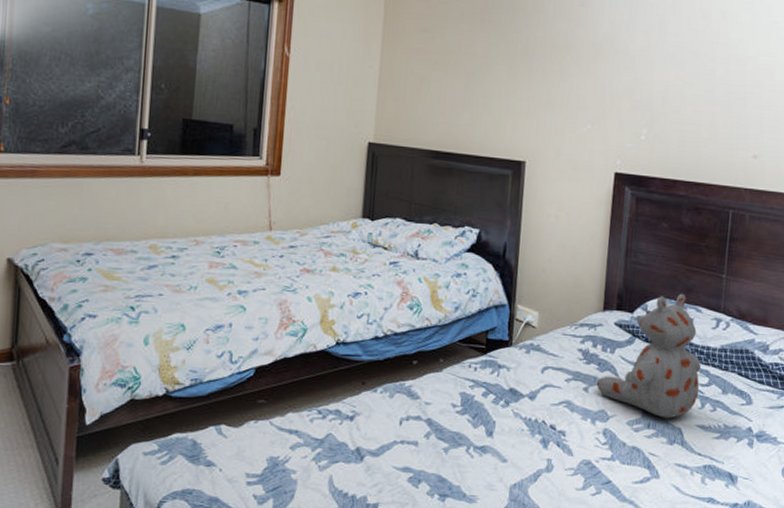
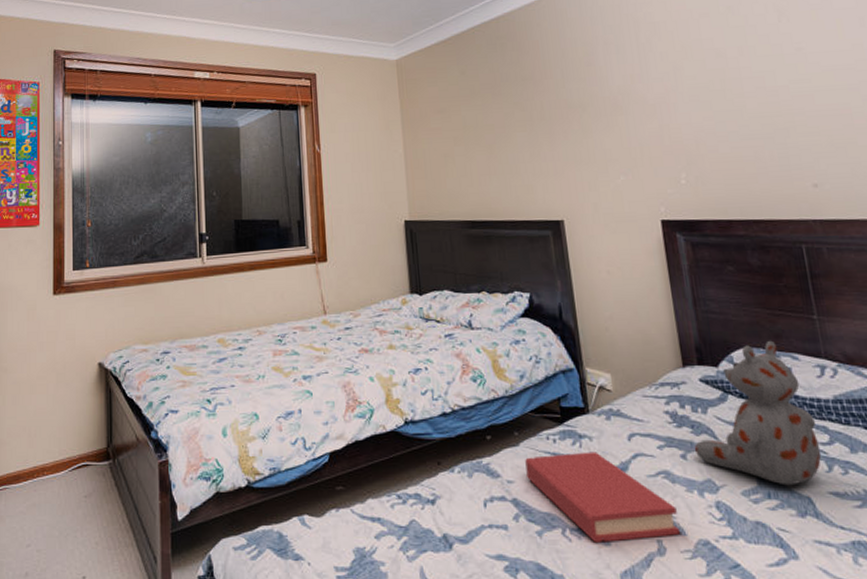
hardback book: none [444,380,570,460] -> present [525,451,681,542]

